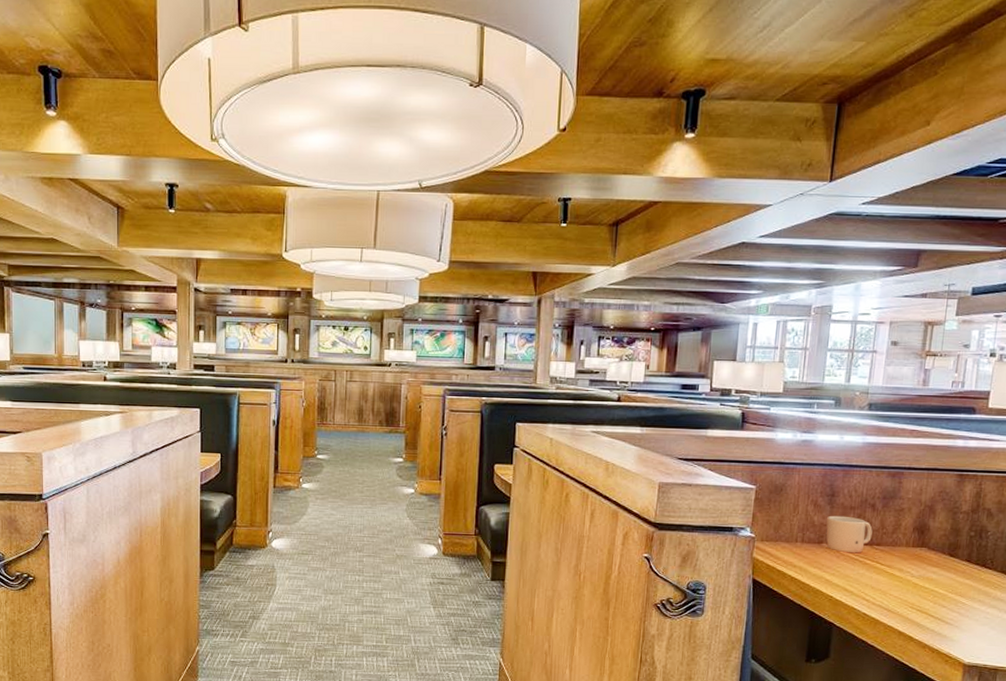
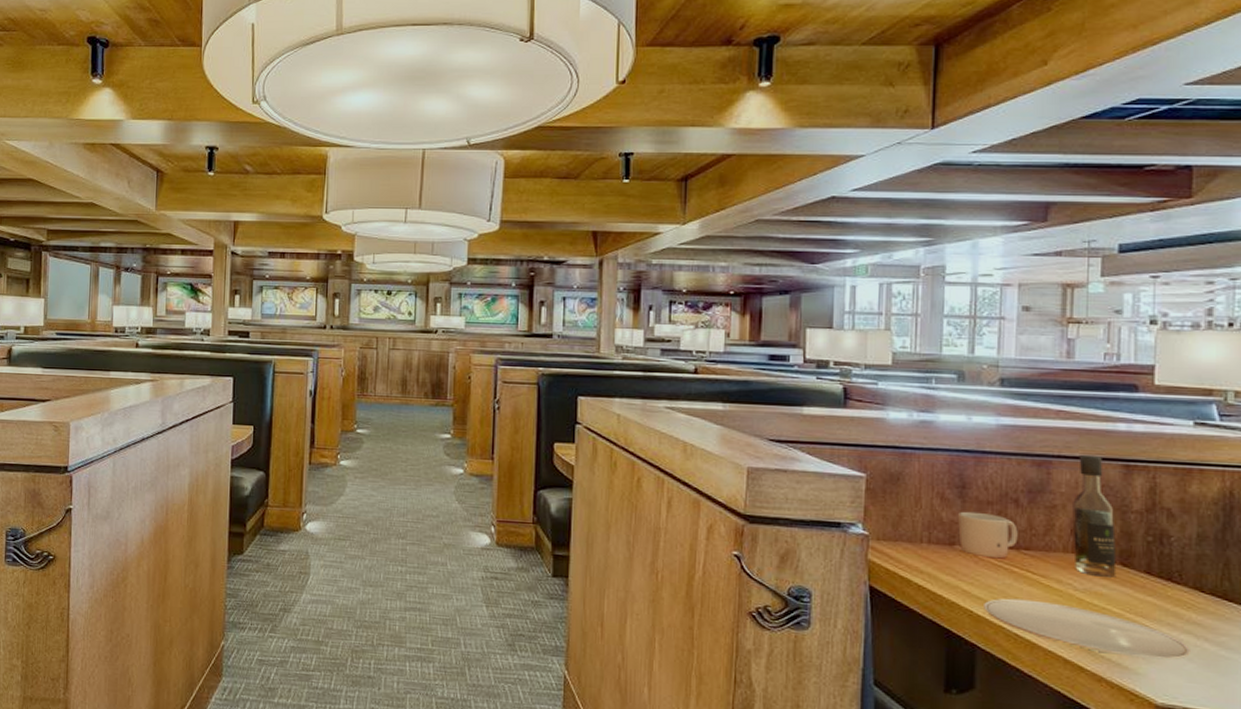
plate: none [841,585,995,629] -> present [984,598,1192,661]
bottle: none [913,466,948,565] -> present [1072,454,1117,577]

